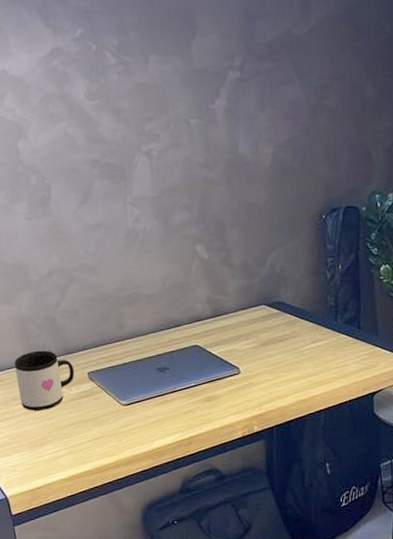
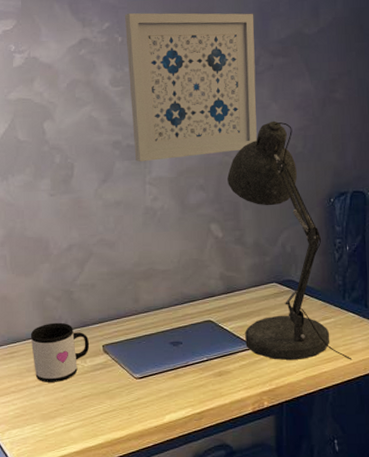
wall art: none [98,13,243,182] -> present [124,13,257,162]
desk lamp: none [212,132,344,384] -> present [227,121,351,360]

